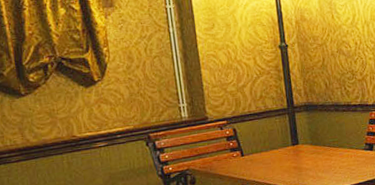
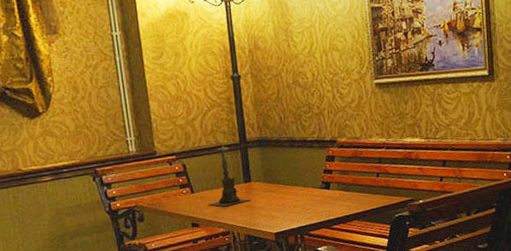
candle holder: none [257,110,299,169] -> present [208,145,251,207]

